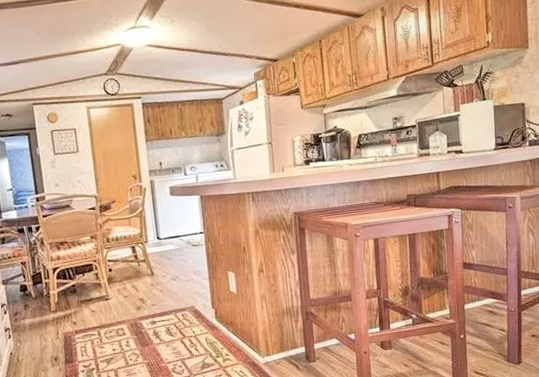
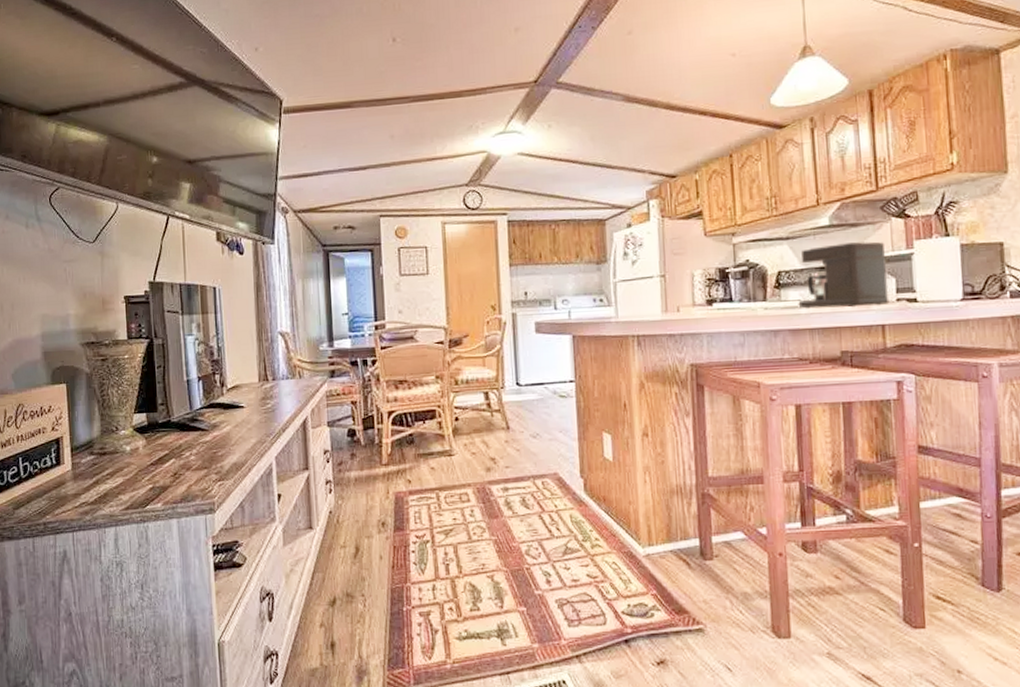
coffee maker: none [375,107,441,163] -> present [799,241,888,309]

